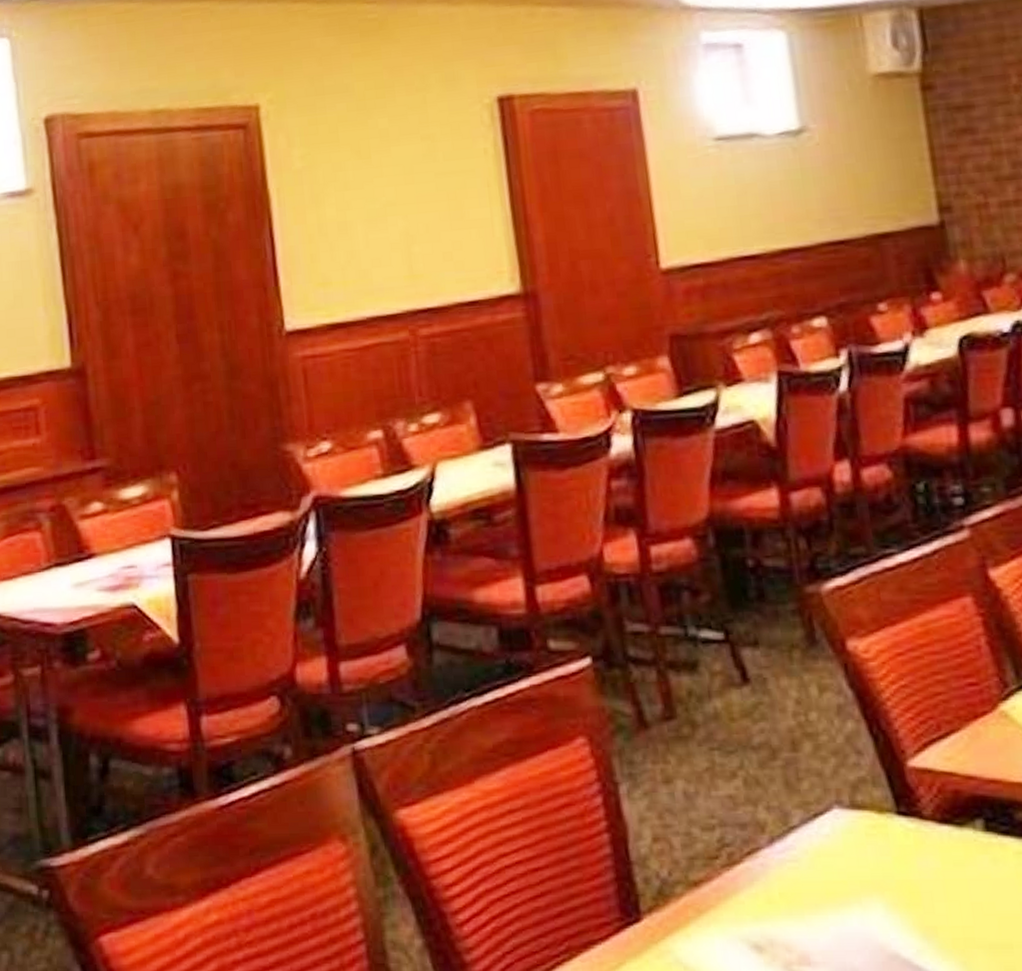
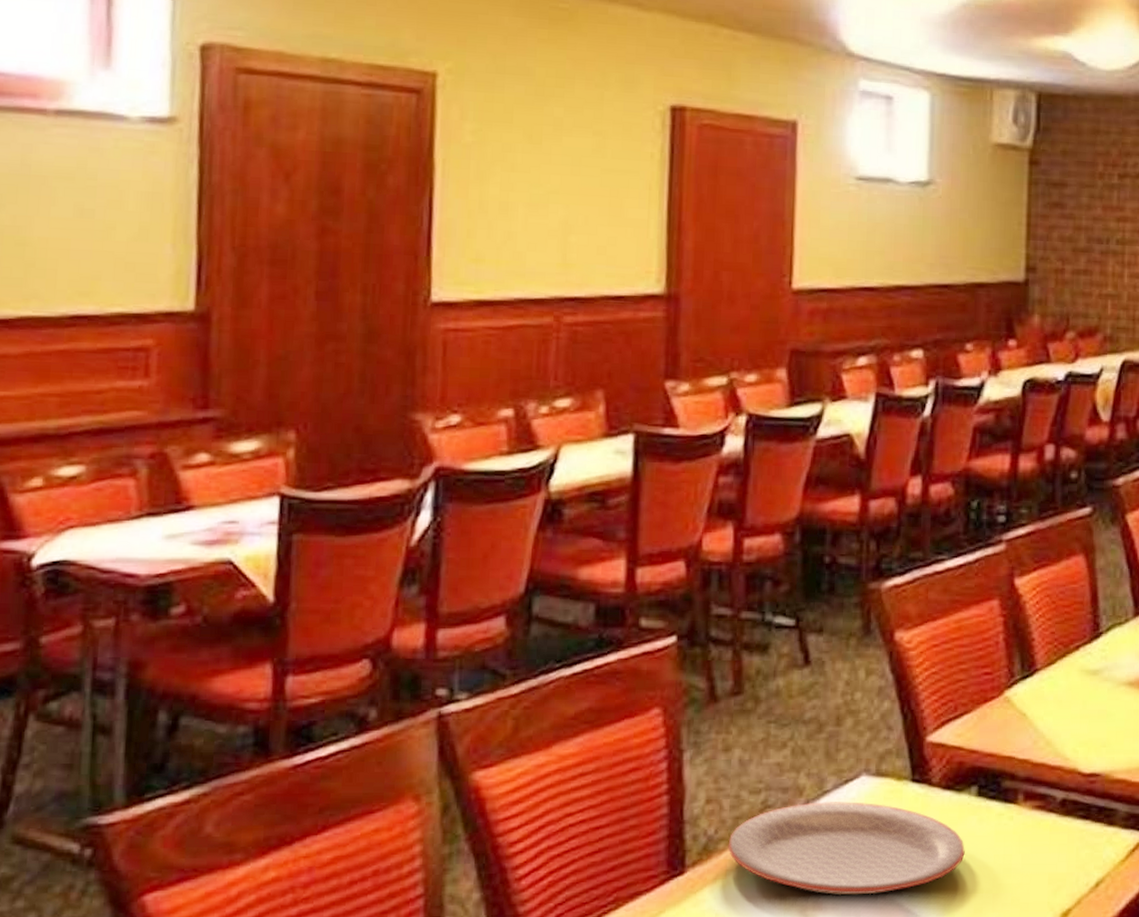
plate: none [686,839,981,948] -> present [728,802,965,895]

